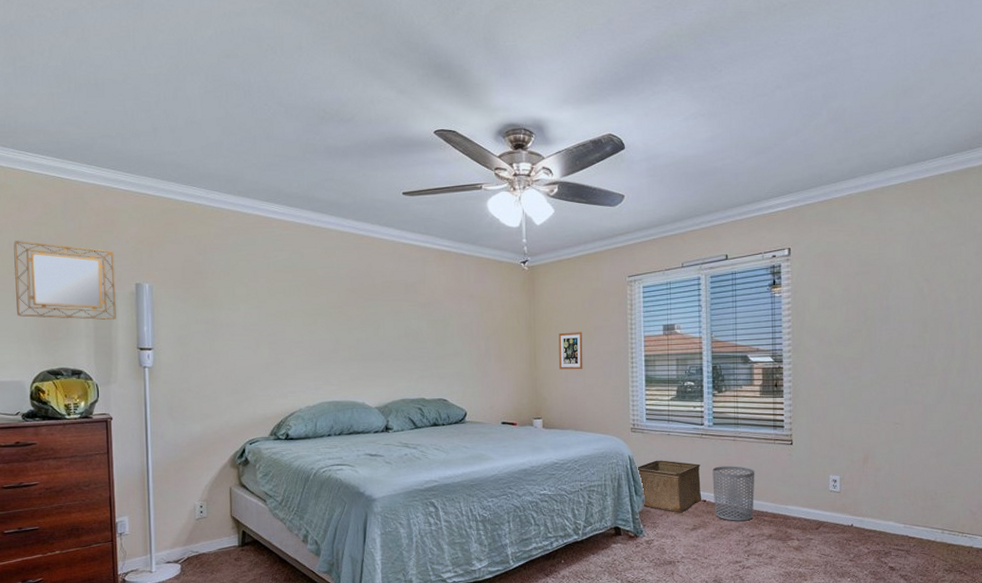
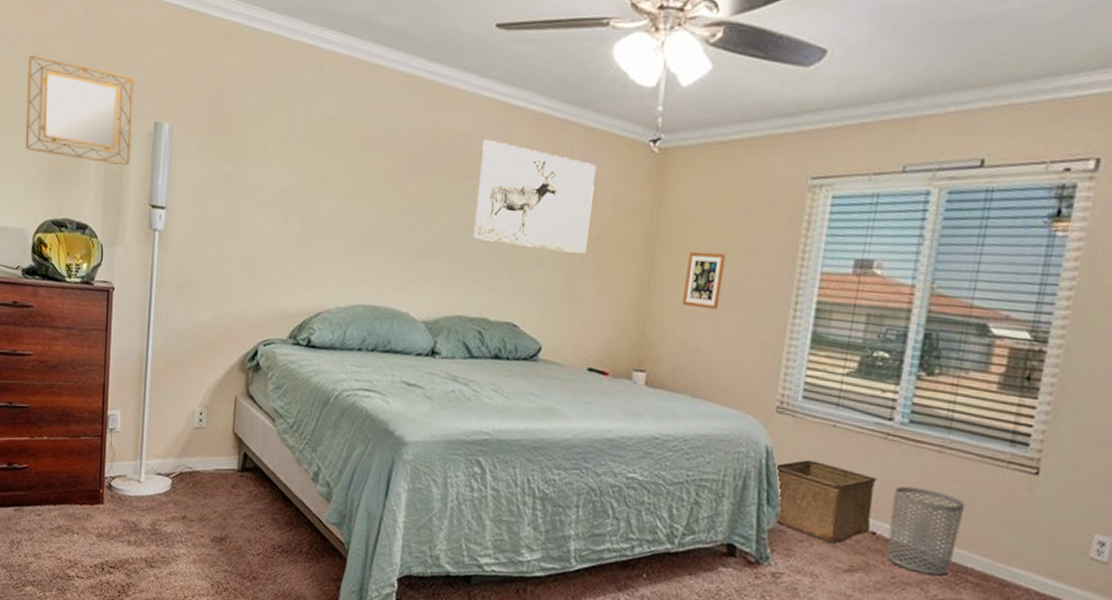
wall art: none [404,271,489,344] -> present [474,138,597,254]

